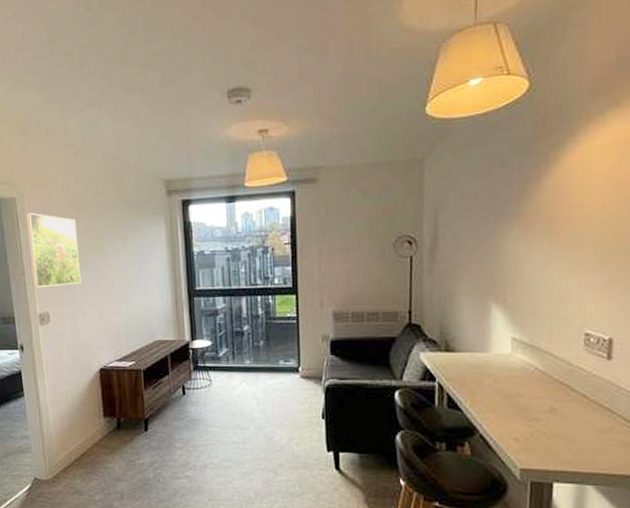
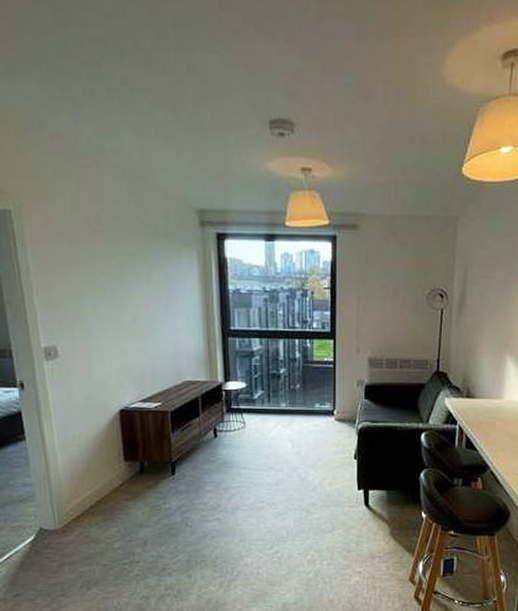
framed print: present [26,212,81,288] -> none [25,230,97,318]

